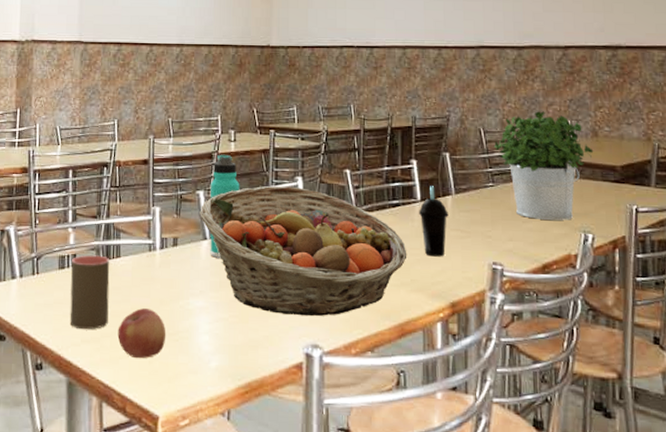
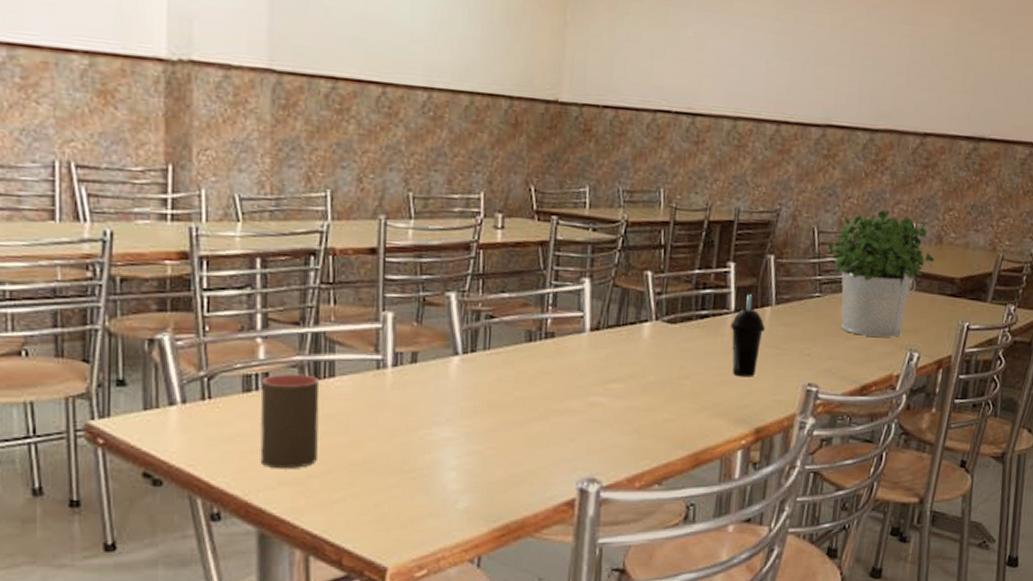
apple: present [117,308,167,359] -> none [330,441,400,503]
fruit basket: present [200,186,407,317] -> none [449,288,712,447]
thermos bottle: present [210,154,240,258] -> none [462,244,507,378]

